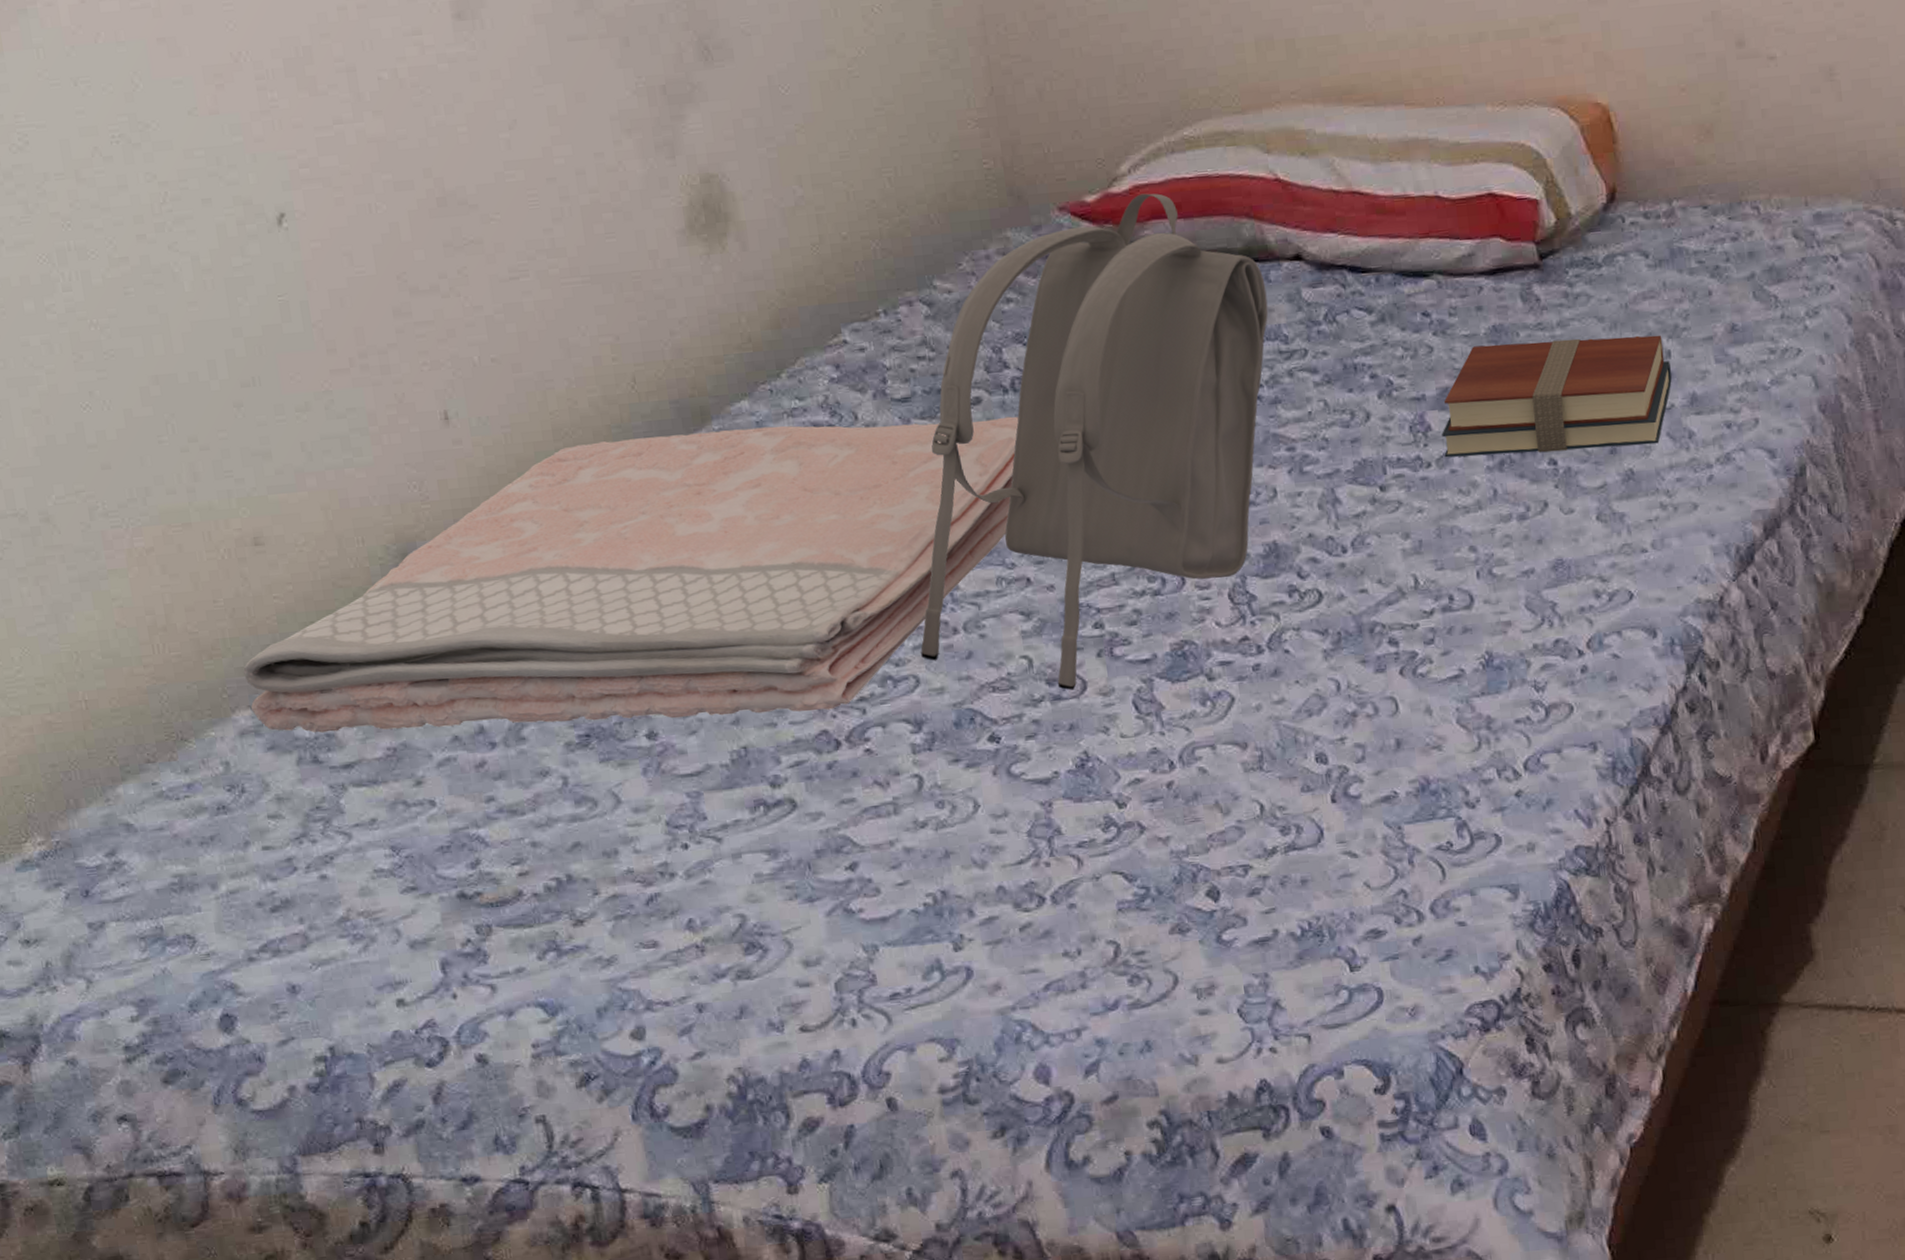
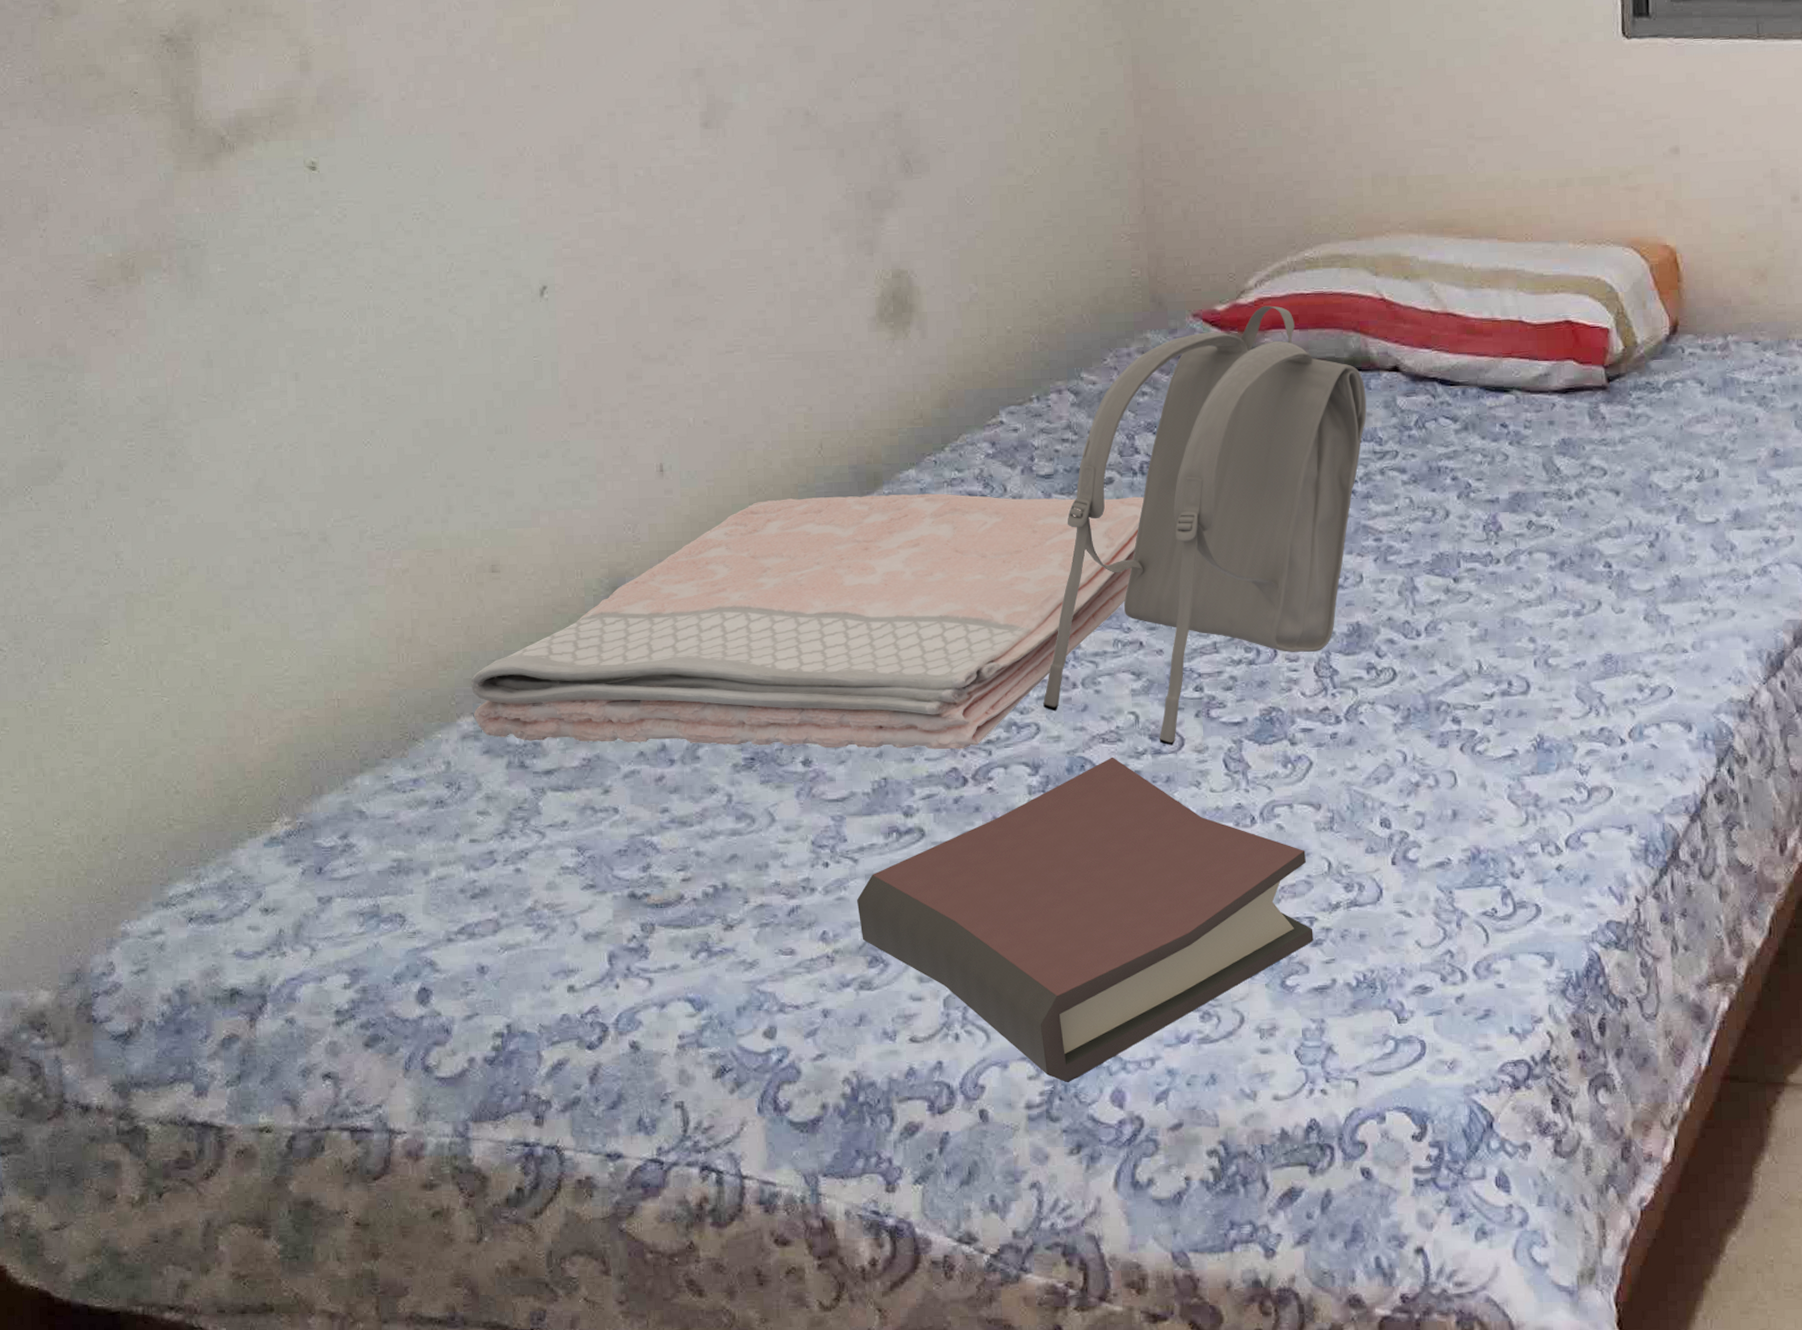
hardback book: none [724,706,1250,1063] -> present [856,757,1314,1083]
books: present [1442,335,1672,458] -> none [1511,454,1718,556]

